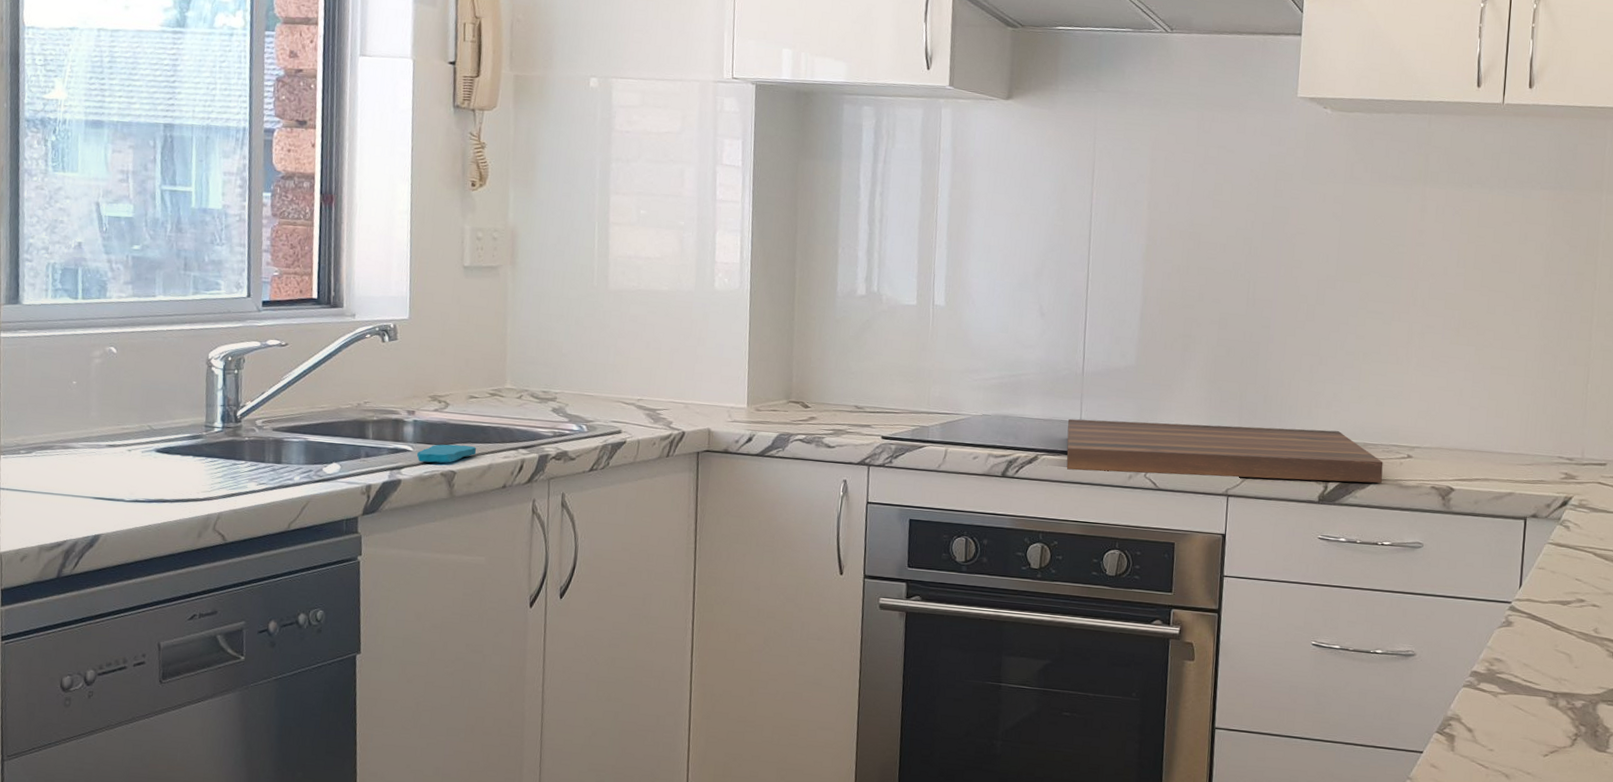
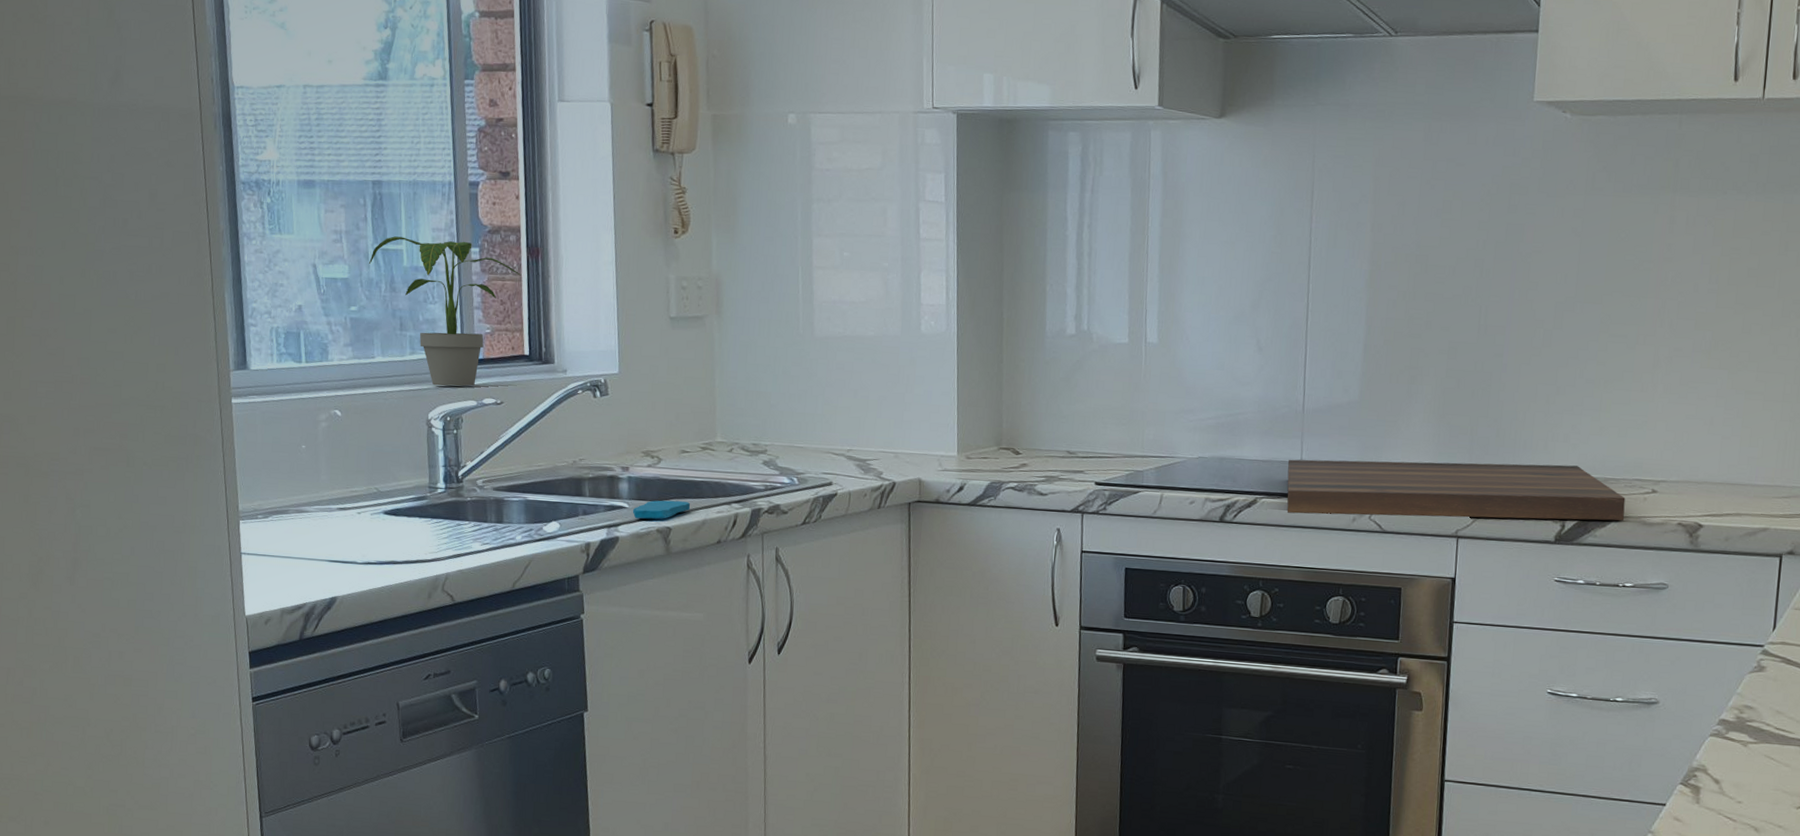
potted plant: none [155,178,314,328] -> present [368,236,522,387]

